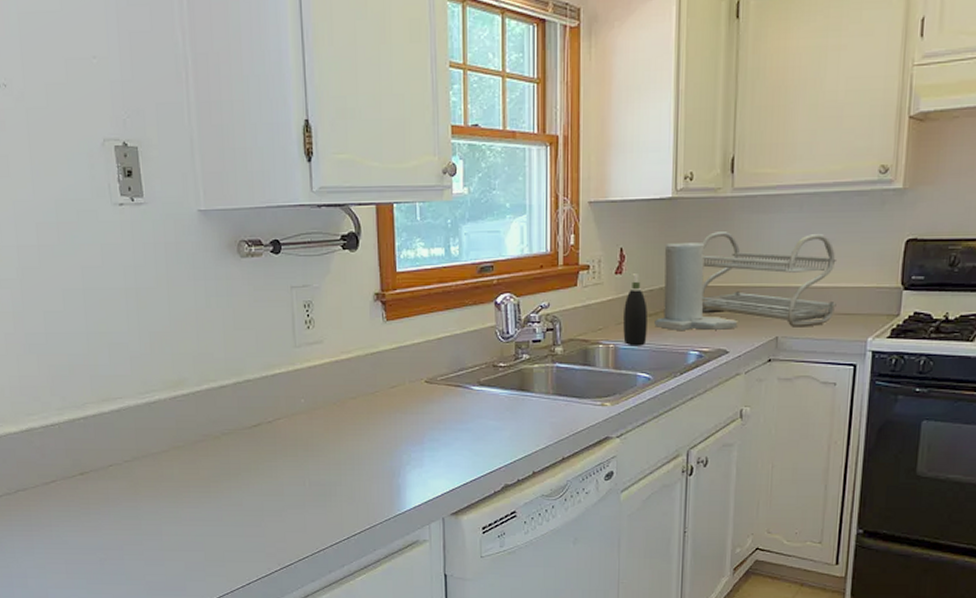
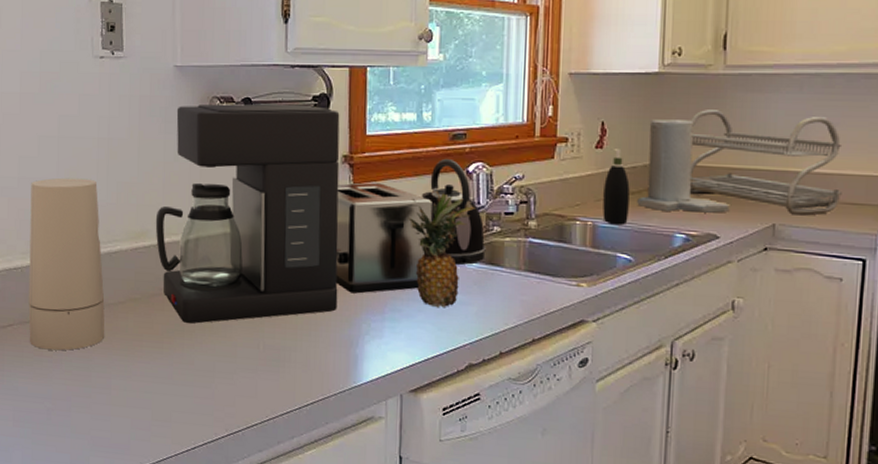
canister: none [59,330,151,503] -> present [28,177,105,351]
coffee maker: none [192,244,378,466] -> present [155,104,340,324]
toaster: none [371,319,465,427] -> present [335,183,434,294]
fruit: none [441,324,505,435] -> present [408,191,475,308]
kettle: none [452,291,516,394] -> present [421,158,486,266]

